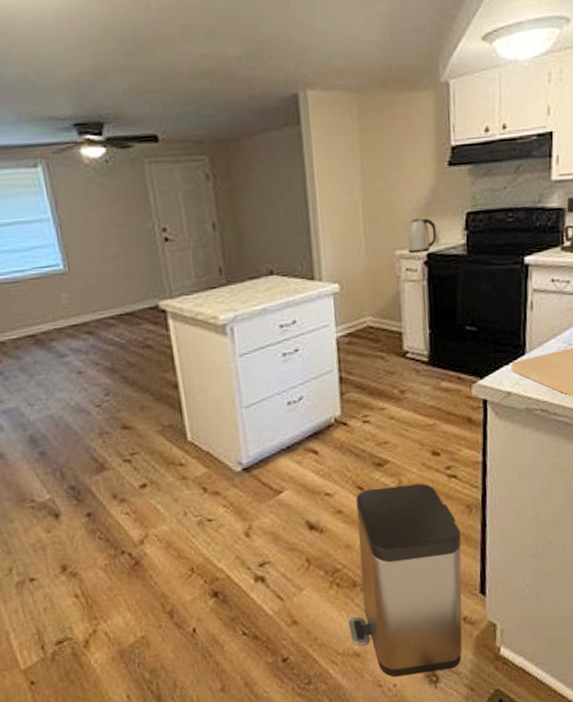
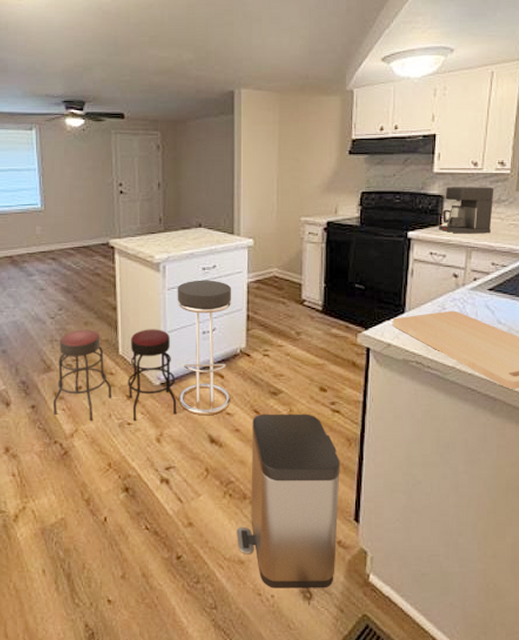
bar stool: none [111,405,266,523] -> present [52,329,177,422]
bar stool: none [250,339,329,501] -> present [177,280,232,416]
kettle: present [406,218,437,254] -> none [311,193,336,221]

